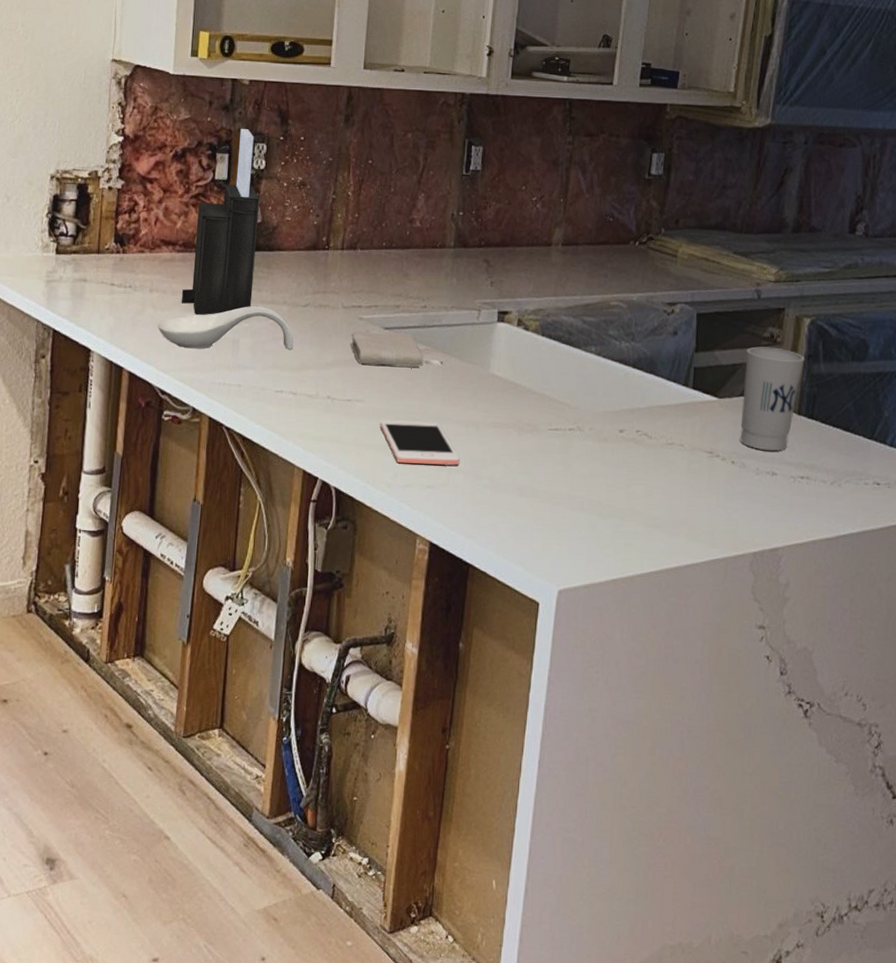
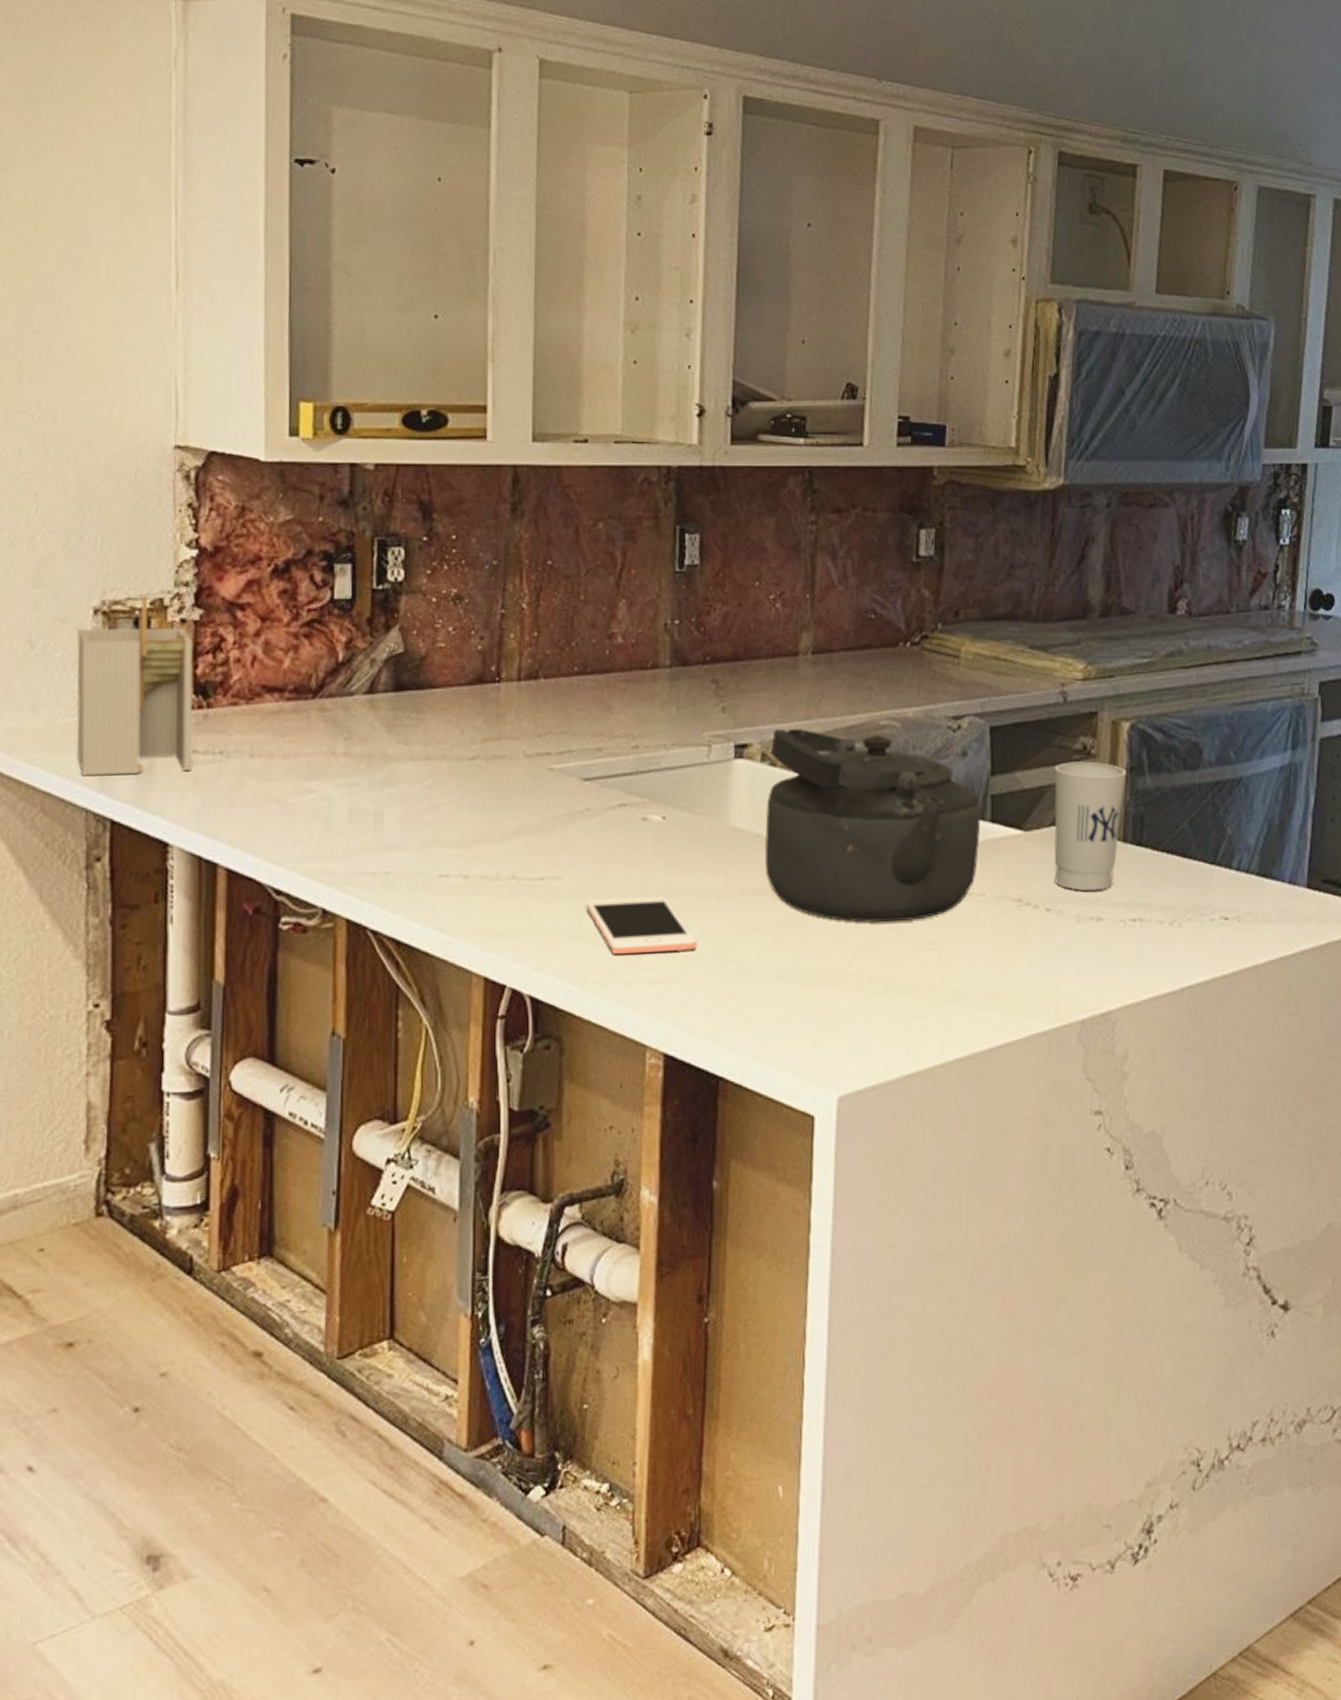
utensil holder: none [34,168,116,298] -> present [77,596,193,777]
spoon rest: present [158,306,294,351] -> none [265,764,460,830]
knife block: present [181,129,260,315] -> none [296,529,400,783]
washcloth: present [351,330,424,367] -> none [539,783,640,829]
kettle: none [515,301,686,461] -> present [765,728,982,923]

